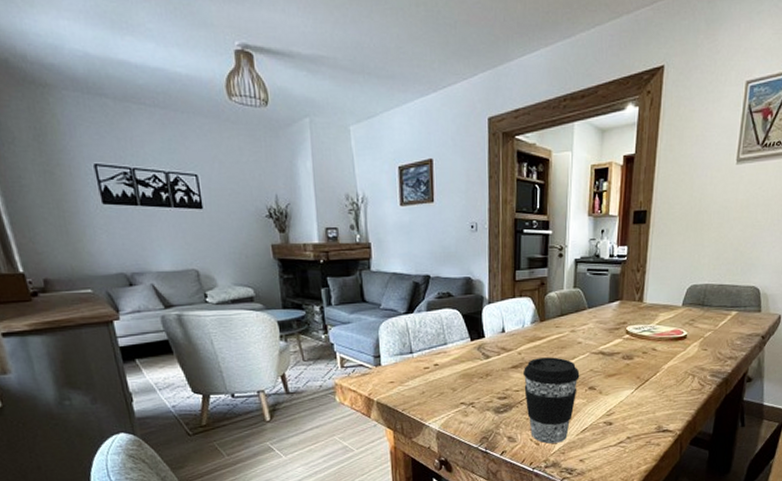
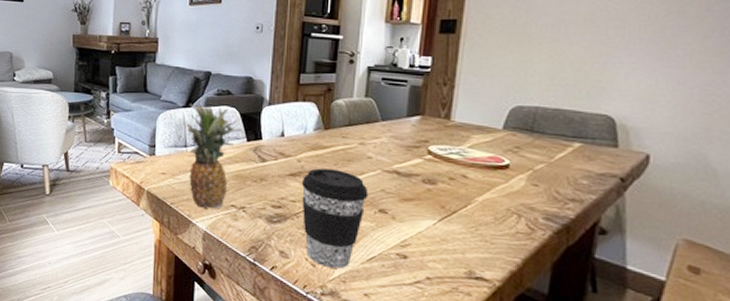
fruit: none [408,309,466,410] -> present [185,104,243,209]

